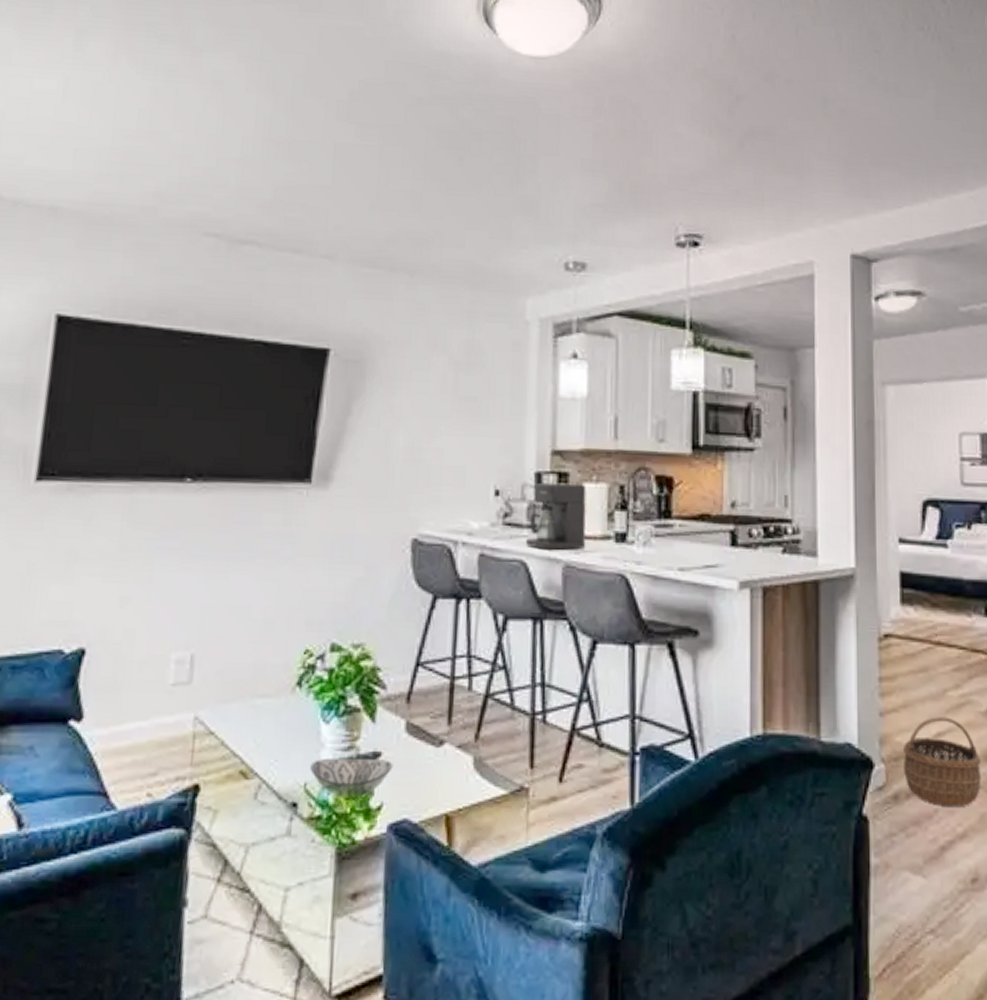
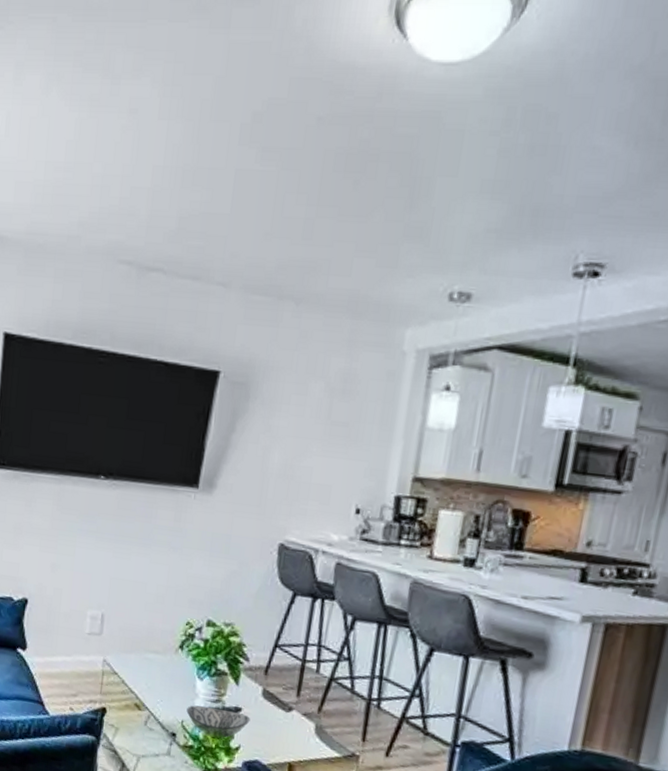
coffee maker: present [526,482,586,550] -> none [379,505,443,569]

